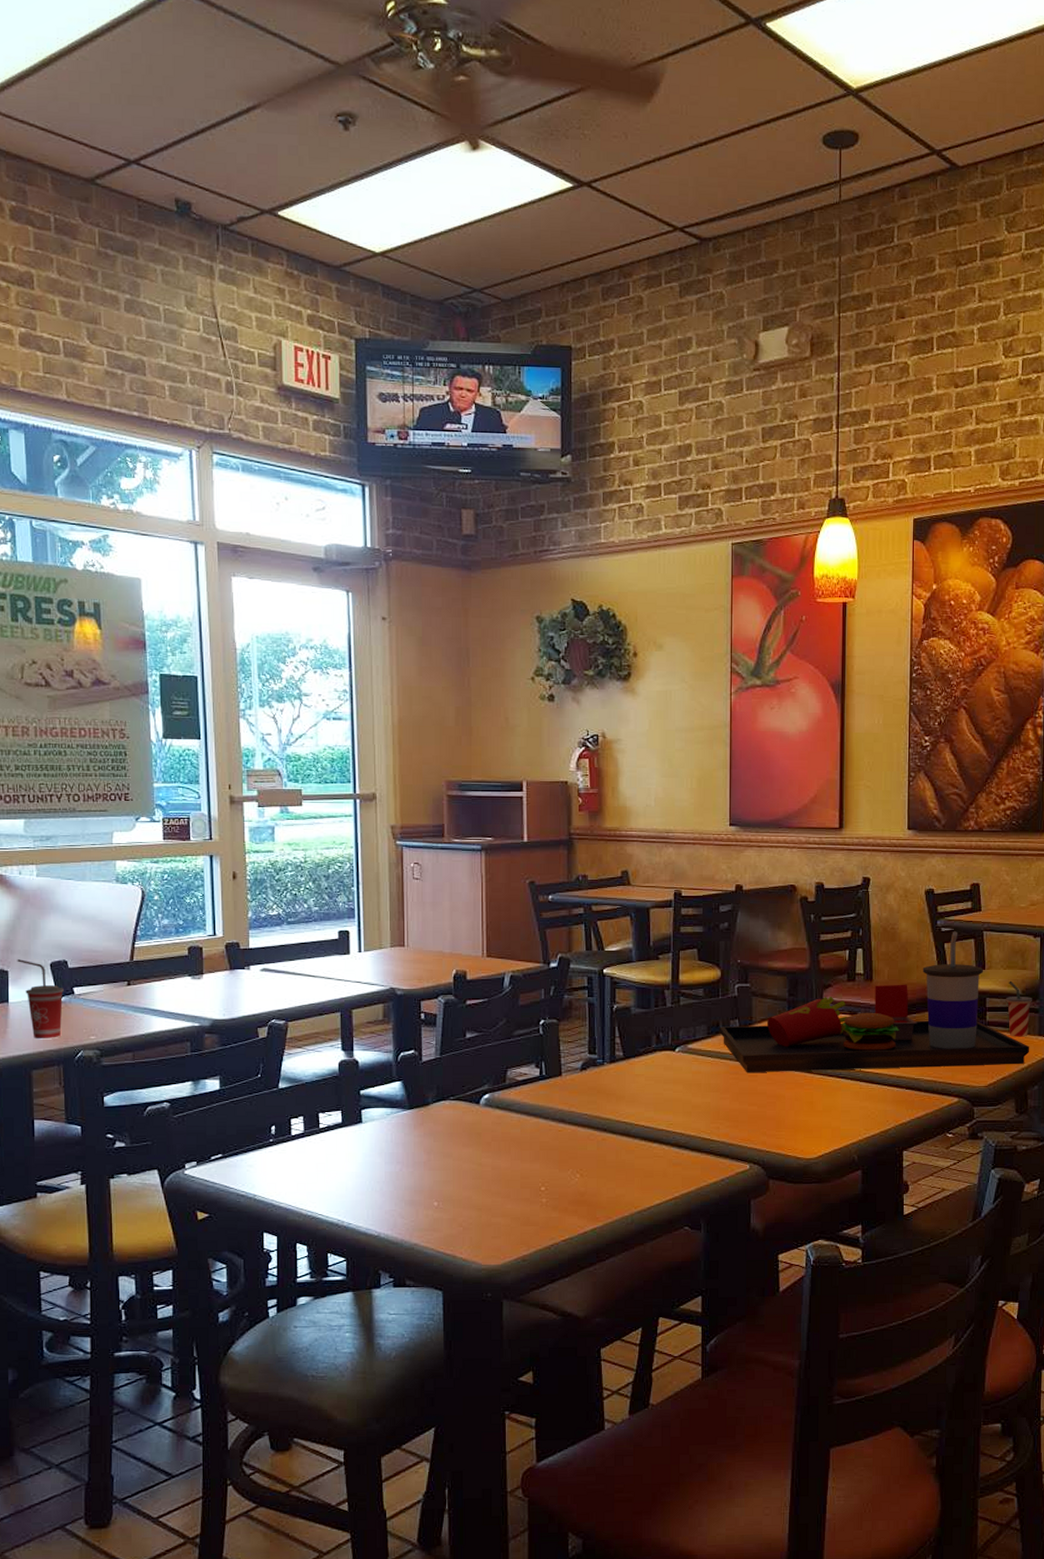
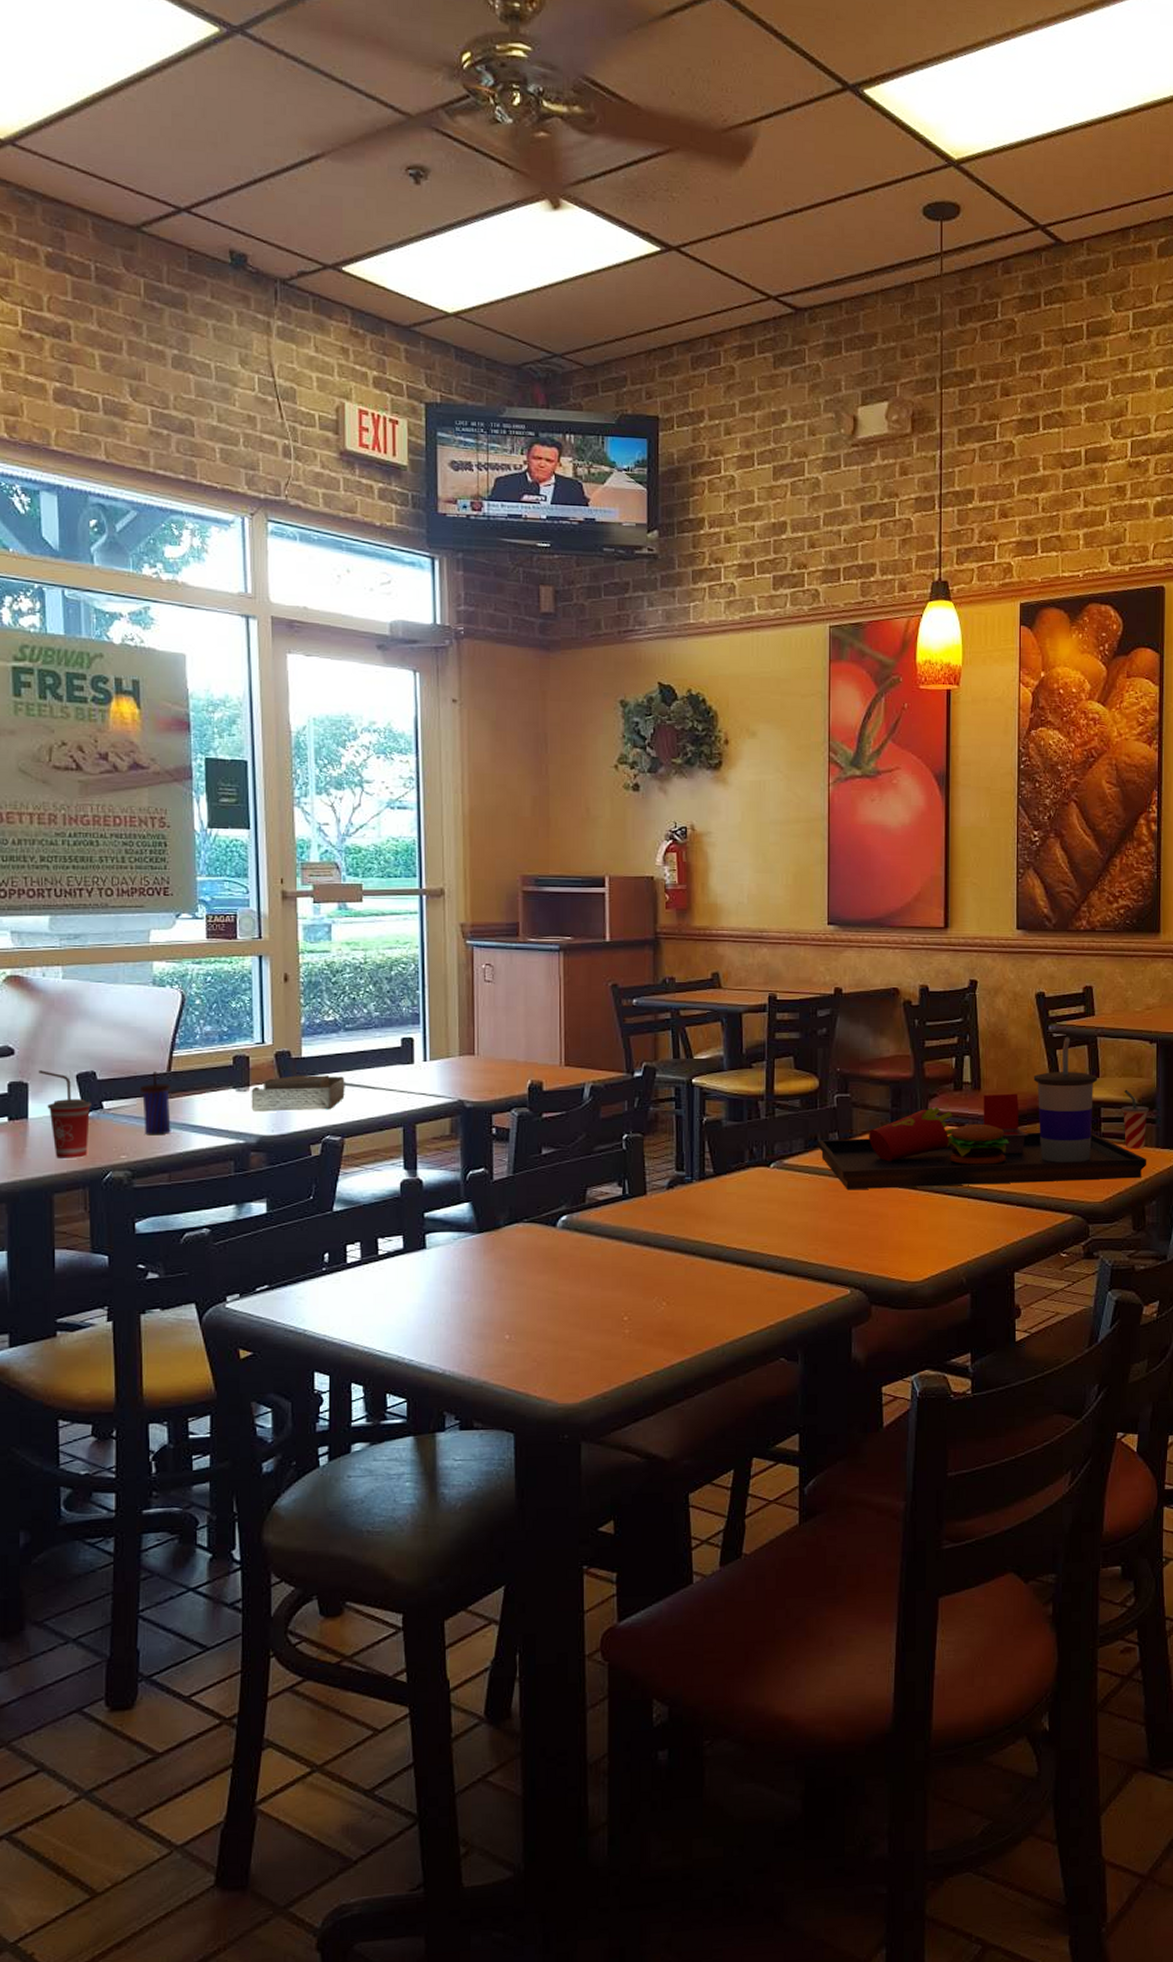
beverage cup: none [106,961,134,1018] -> present [139,1072,171,1136]
napkin holder: none [204,964,288,999] -> present [251,1075,345,1113]

